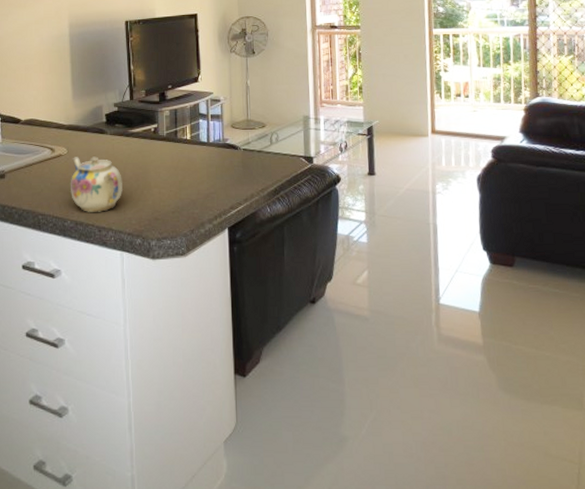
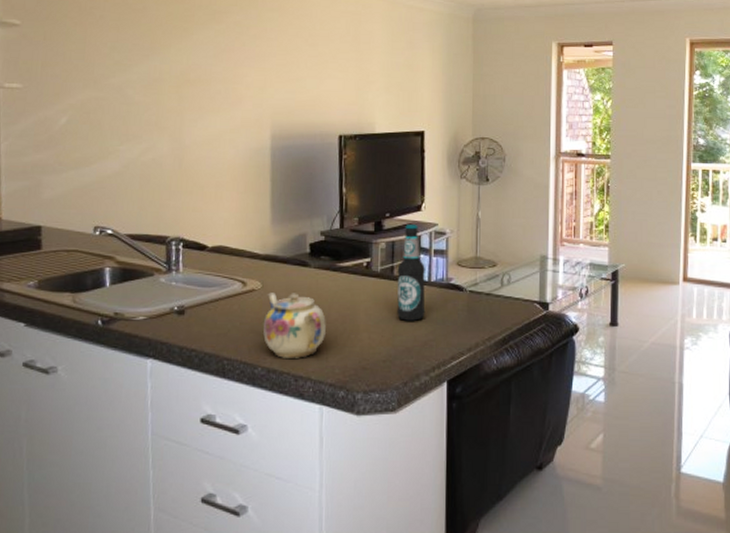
bottle: none [180,94,206,177] -> present [397,225,426,321]

